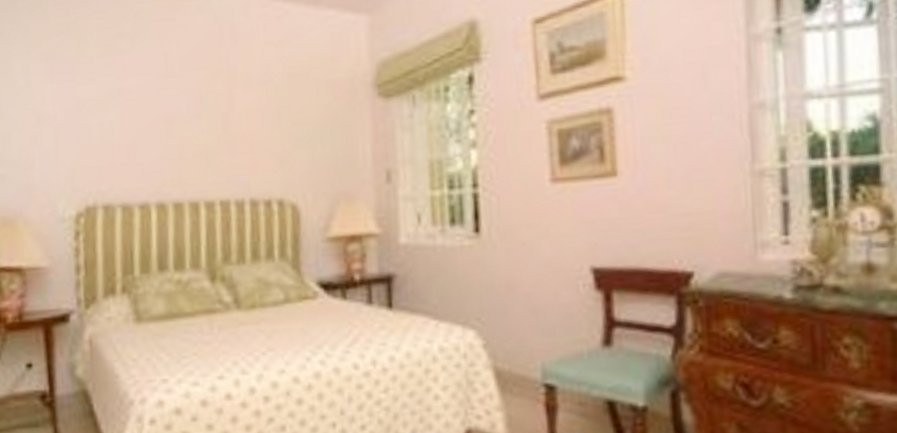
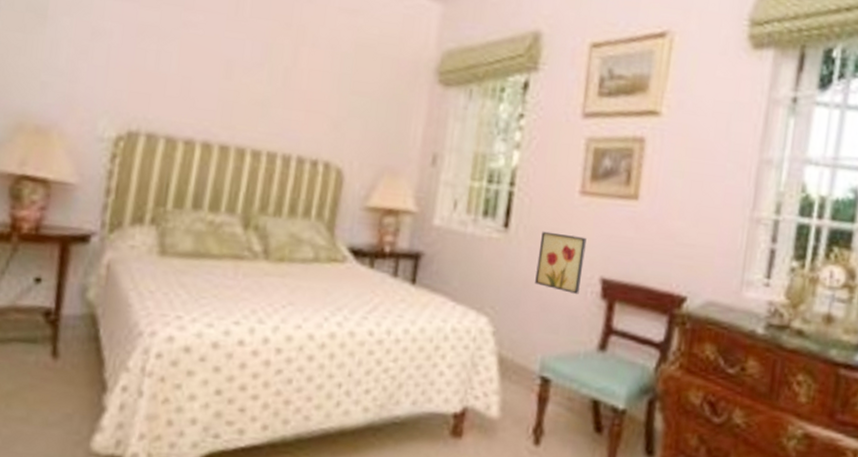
wall art: none [517,227,570,290] -> present [535,231,587,294]

